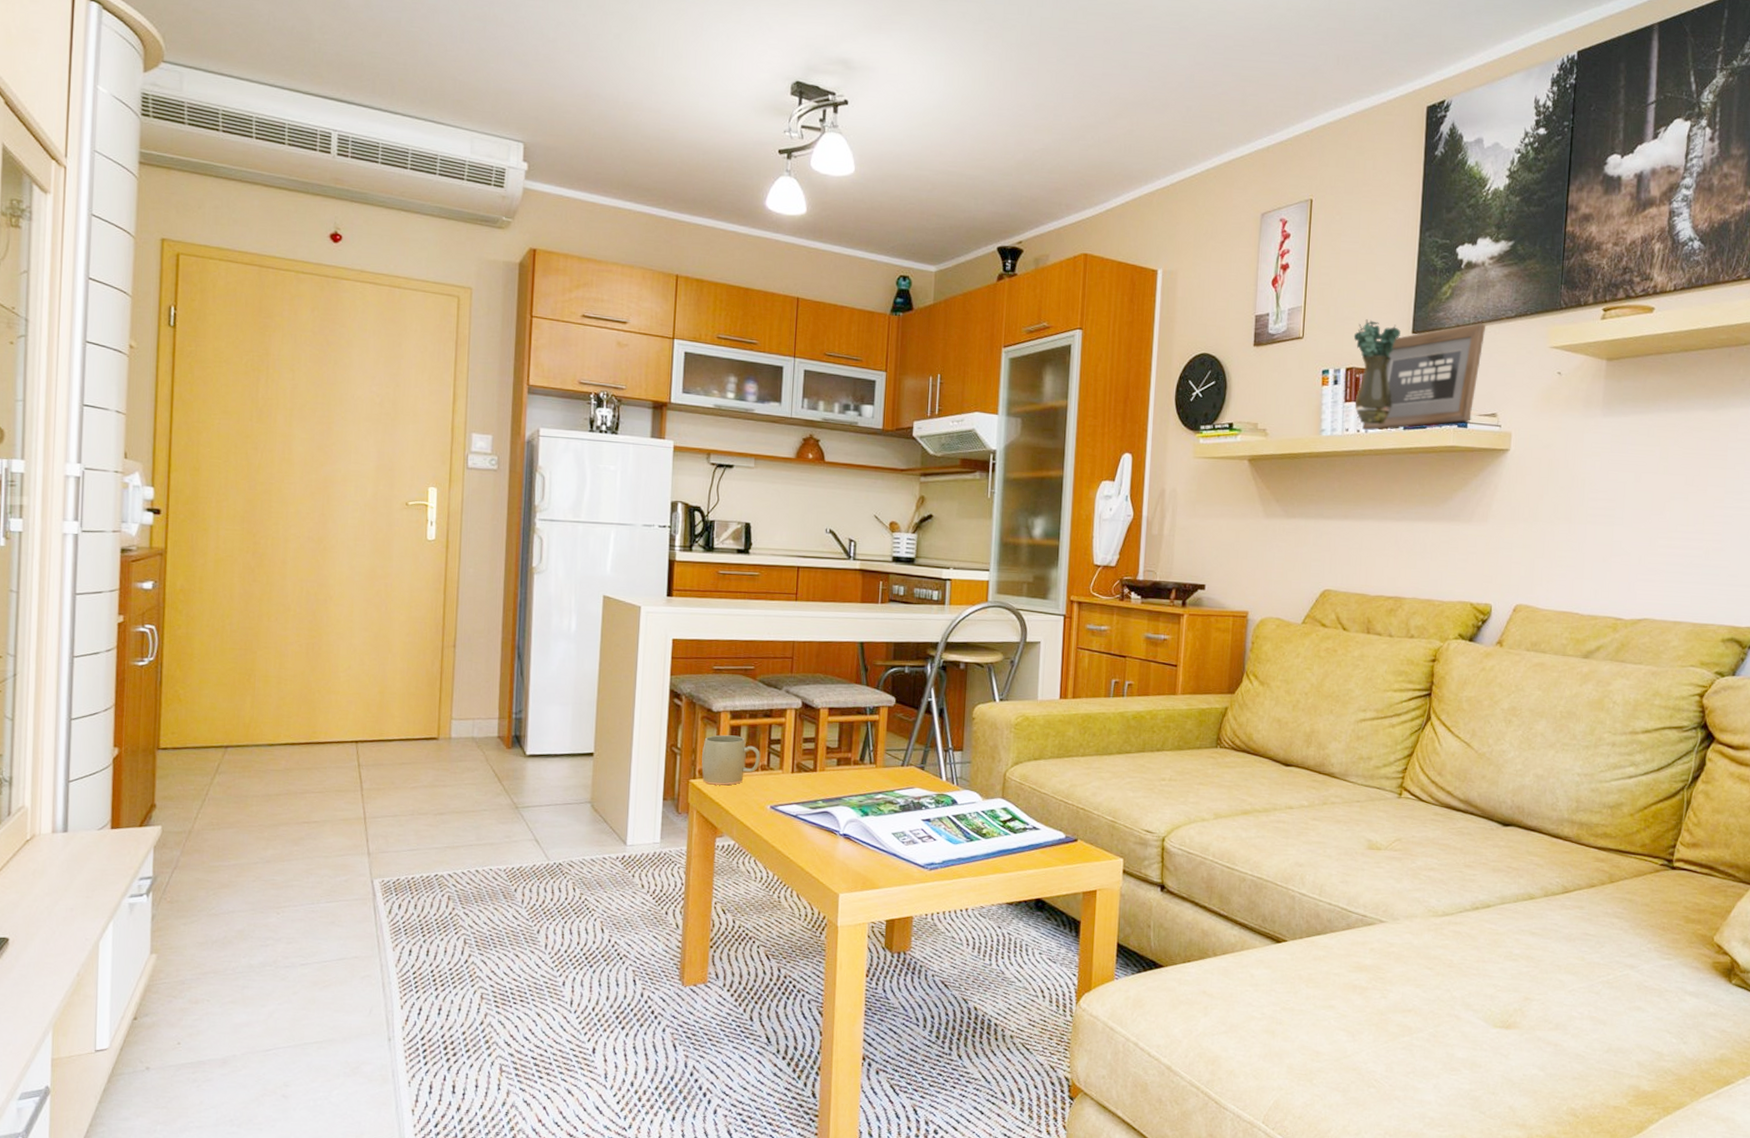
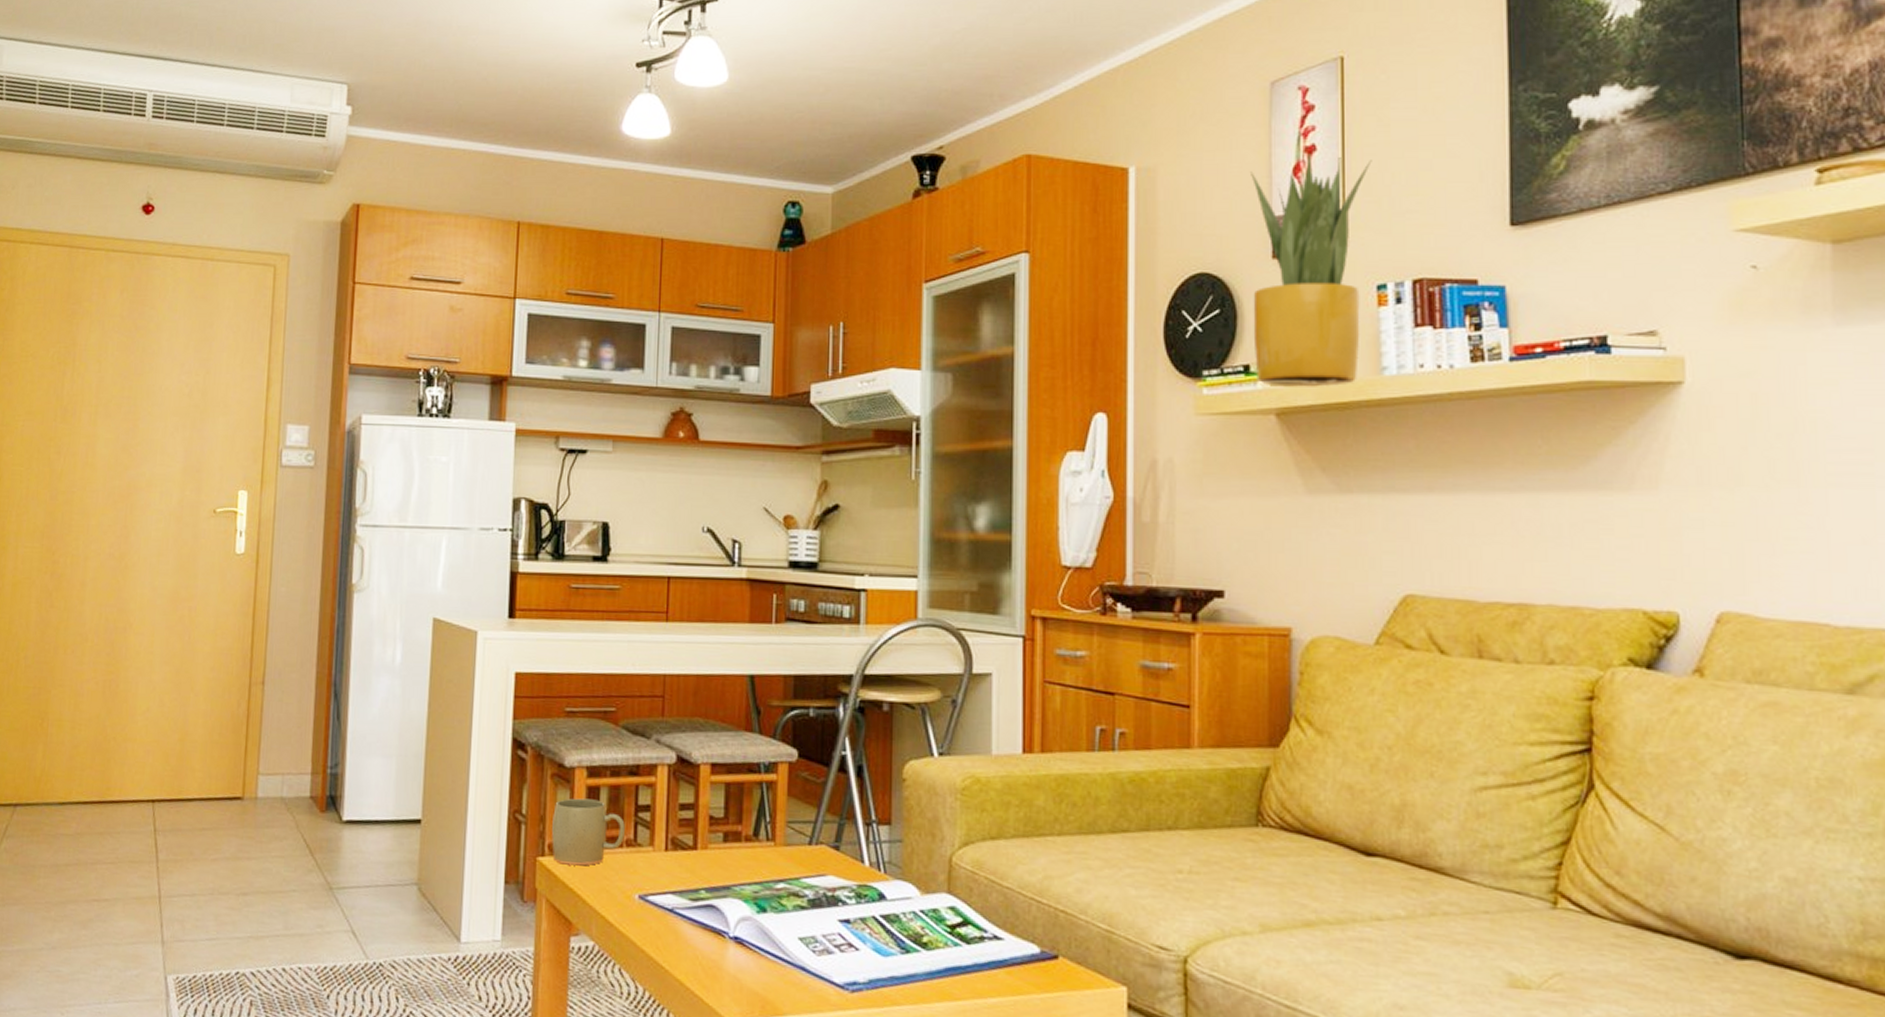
planter: none [1237,270,1326,441] -> present [1251,153,1372,387]
vase: present [1353,319,1401,425] -> none [1420,211,1492,356]
picture frame: present [1362,323,1487,431] -> none [1445,204,1627,366]

